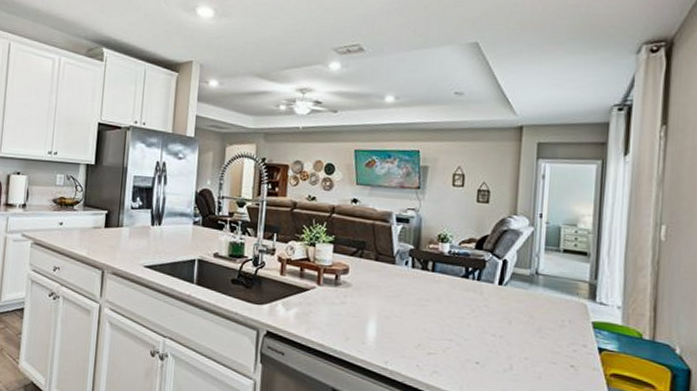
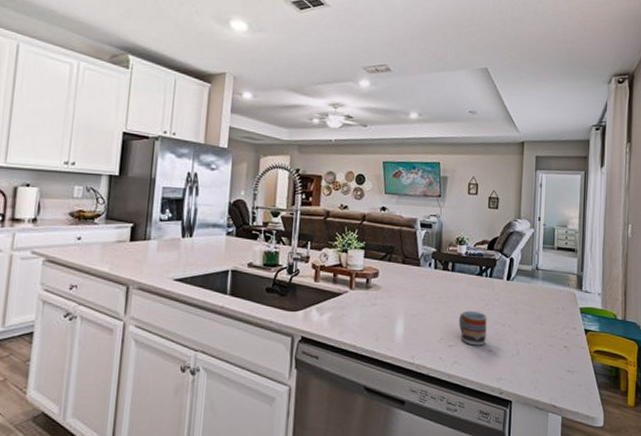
cup: none [439,316,474,357] -> present [458,310,487,346]

